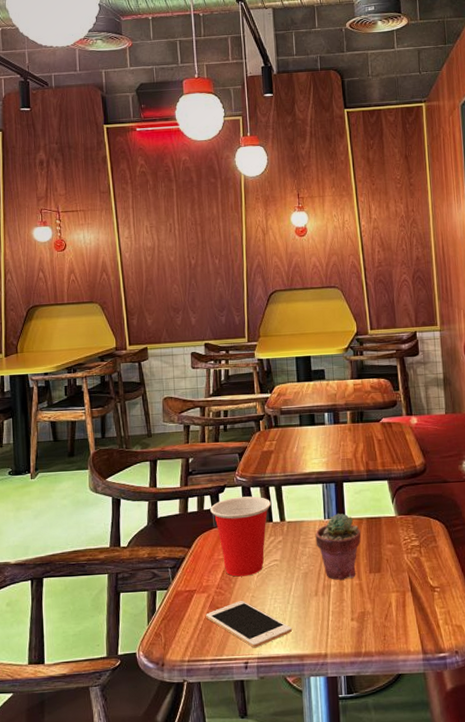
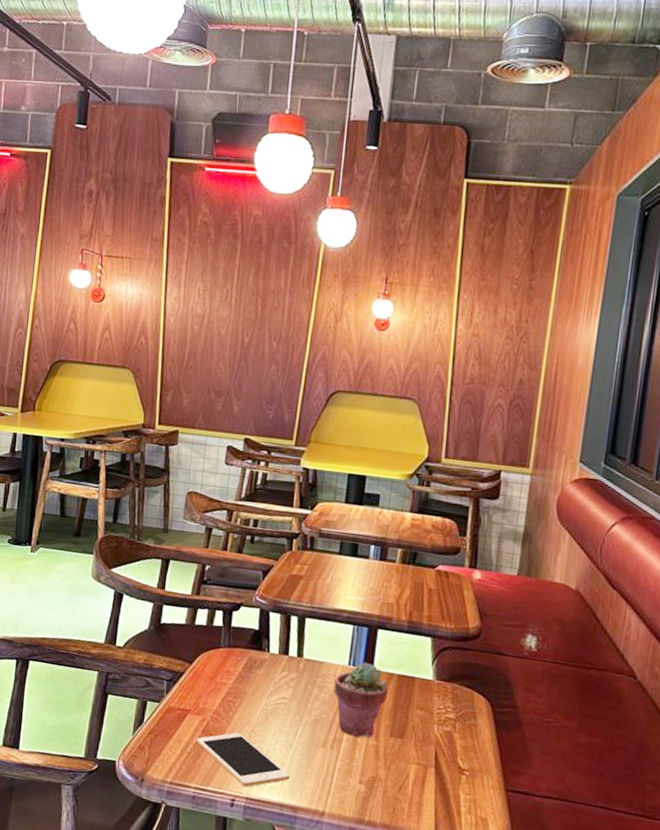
cup: present [210,496,271,577] -> none [220,618,290,709]

